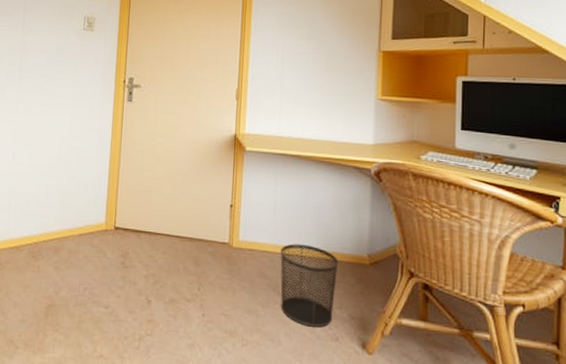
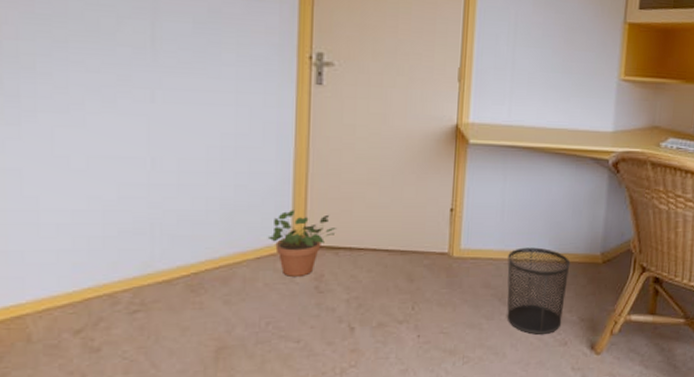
potted plant: none [88,198,139,253] -> present [267,210,336,277]

